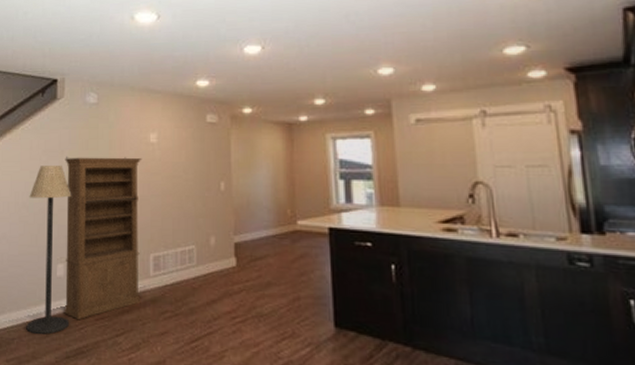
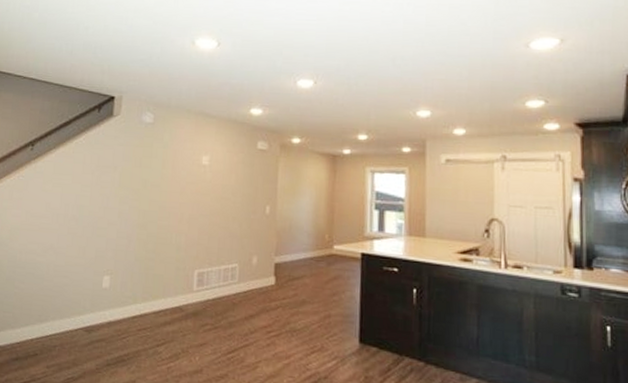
floor lamp: present [26,166,72,334] -> none [69,180,122,343]
bookcase: present [64,157,143,320] -> none [107,173,194,330]

